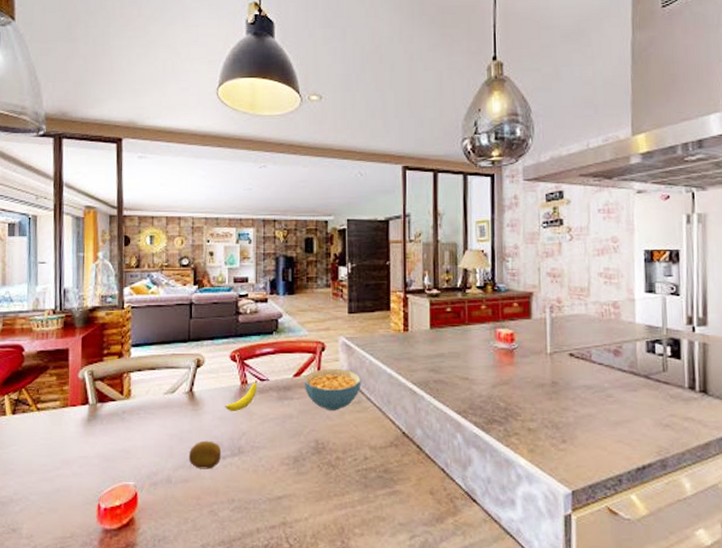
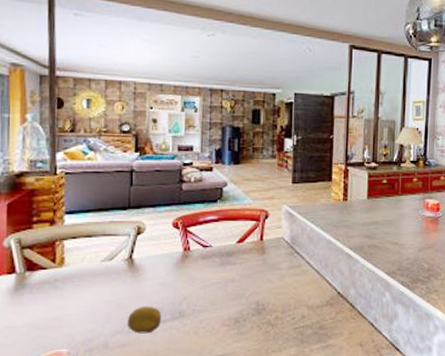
banana: present [225,380,258,412] -> none [166,247,200,278]
cereal bowl: present [304,368,362,411] -> none [246,234,302,274]

